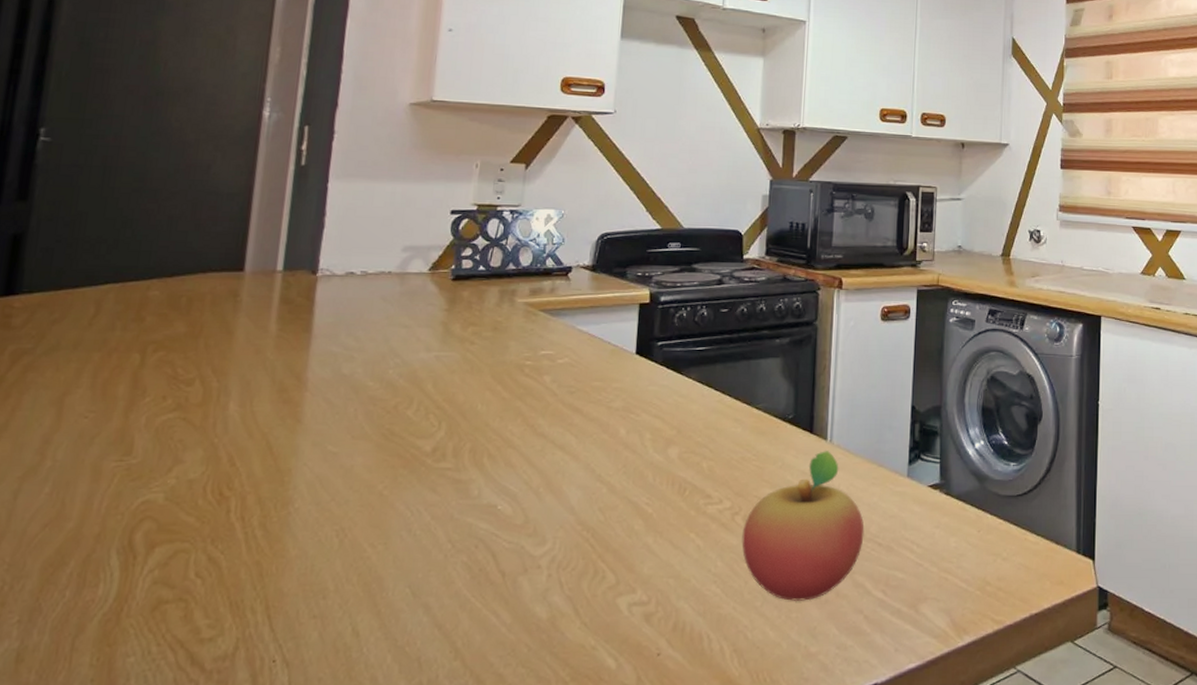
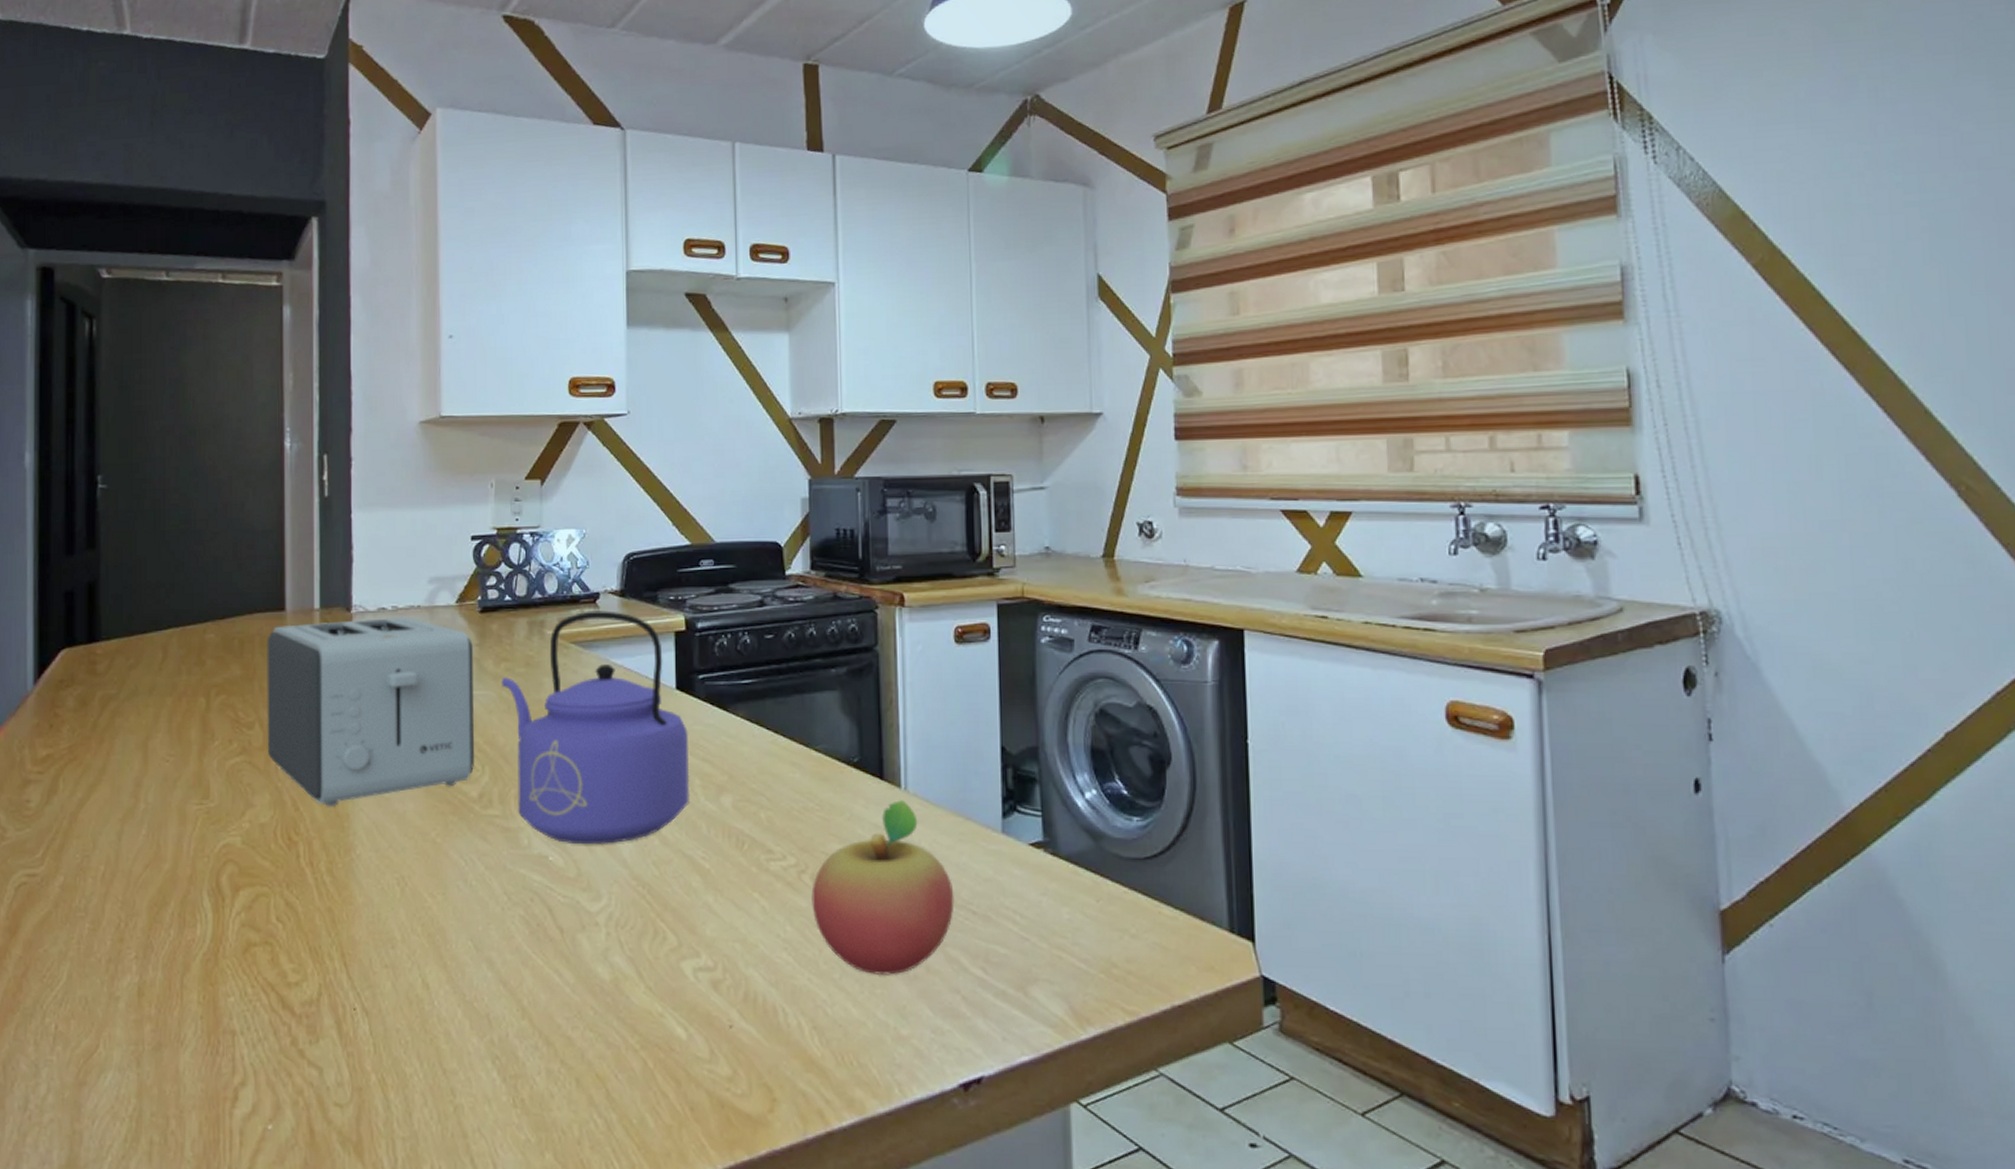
toaster: none [206,281,442,462] -> present [267,617,474,807]
kettle: none [466,282,643,494] -> present [501,611,690,845]

